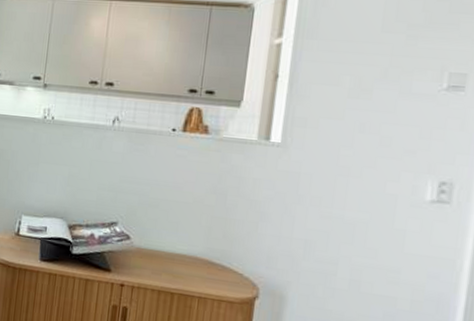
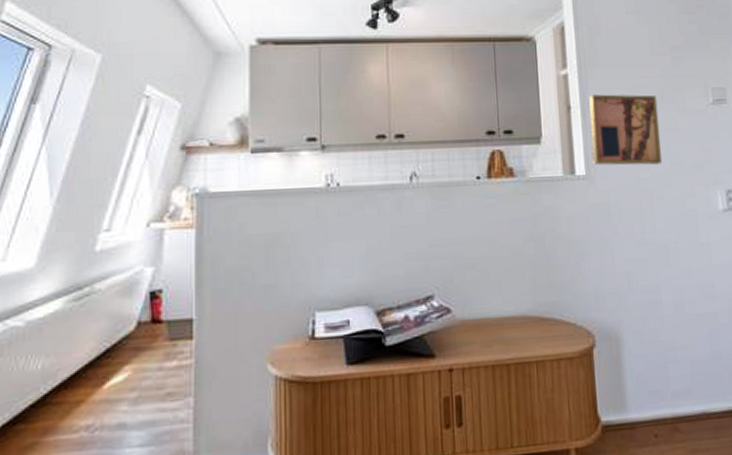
wall art: none [291,66,378,144] -> present [589,94,662,166]

